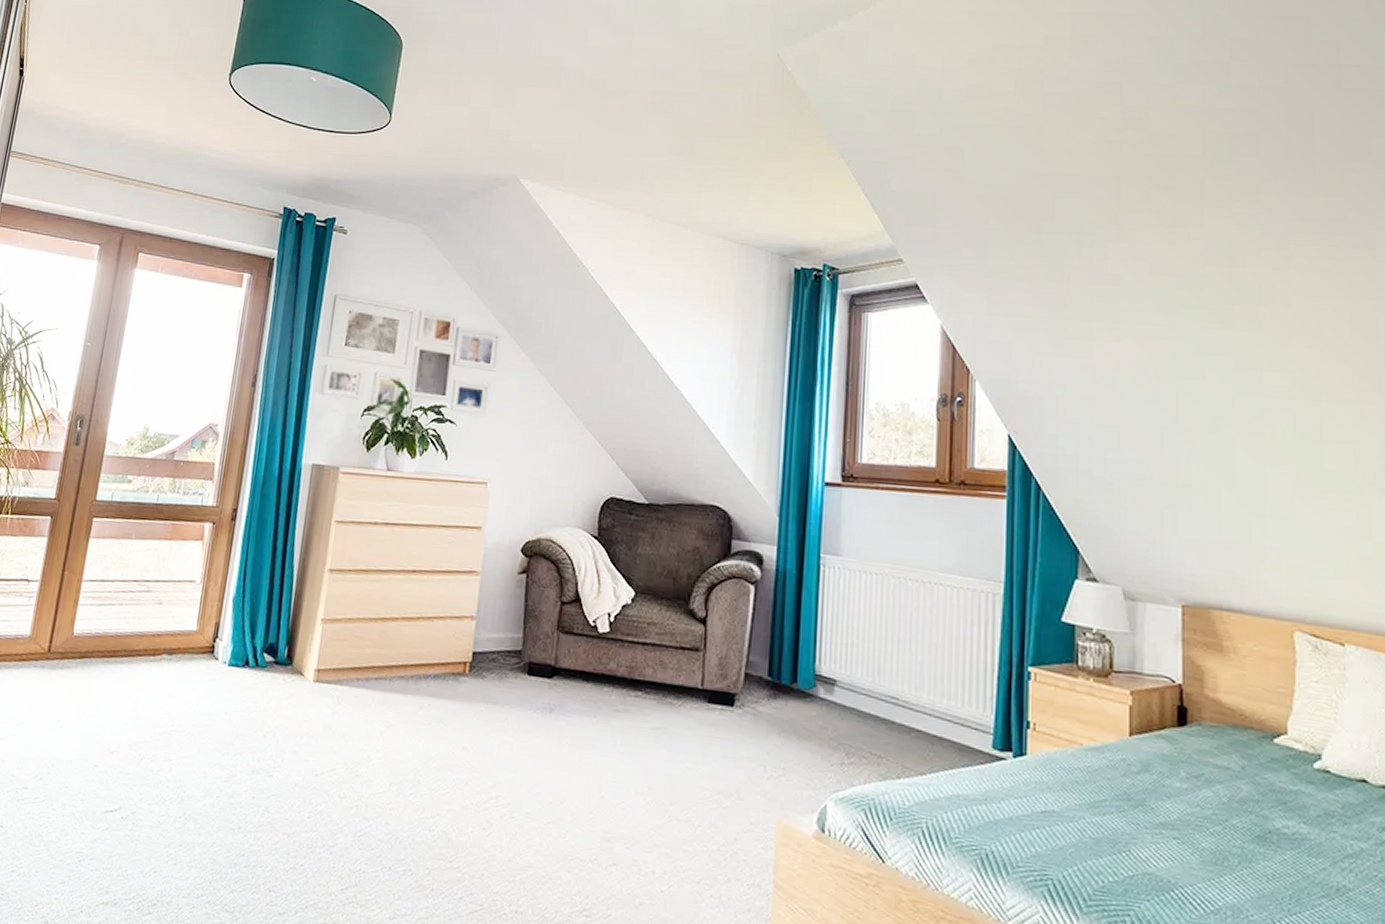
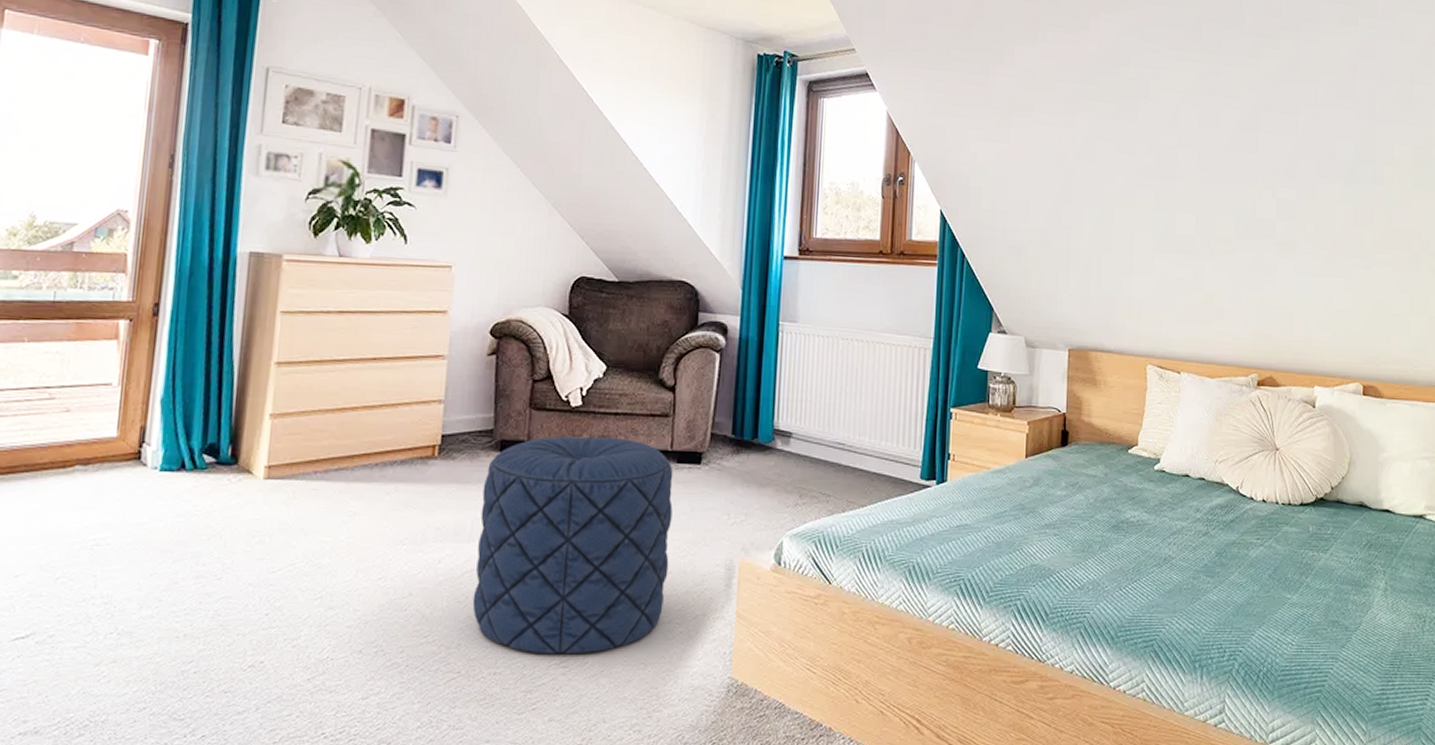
pouf: none [496,662,704,905] -> present [472,436,674,654]

